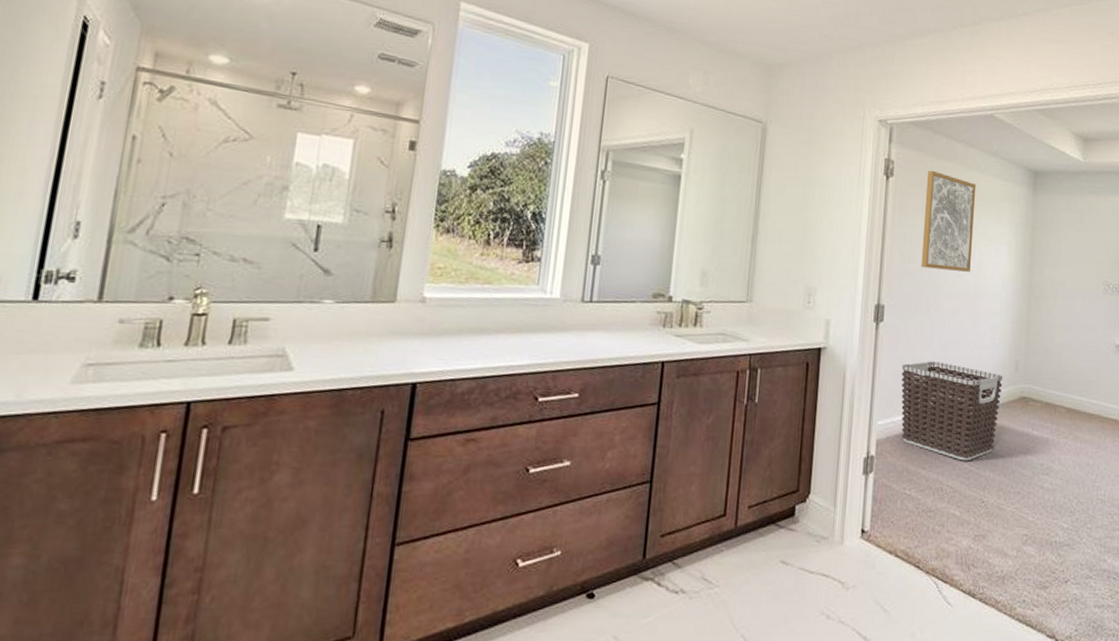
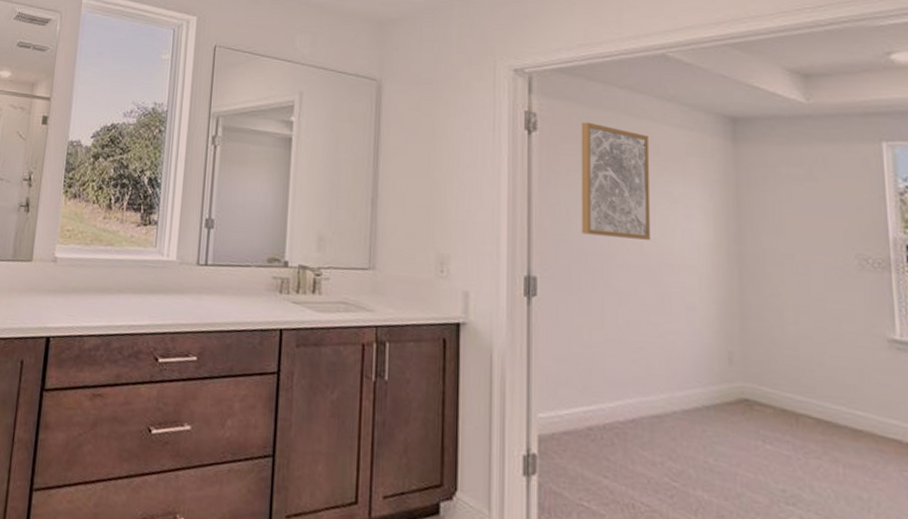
clothes hamper: present [901,361,1003,461] -> none [565,345,712,475]

